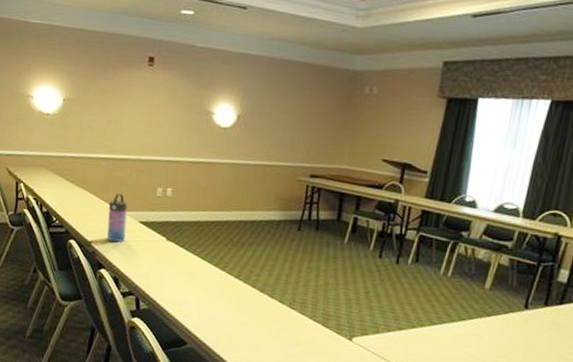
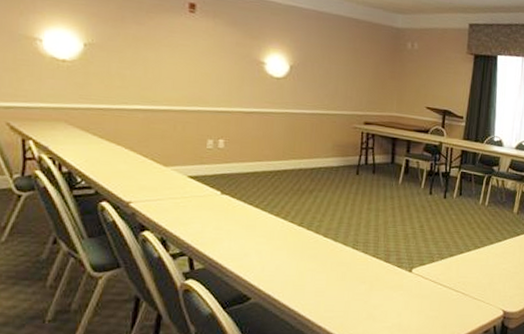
water bottle: present [107,194,128,242] -> none [149,148,174,200]

